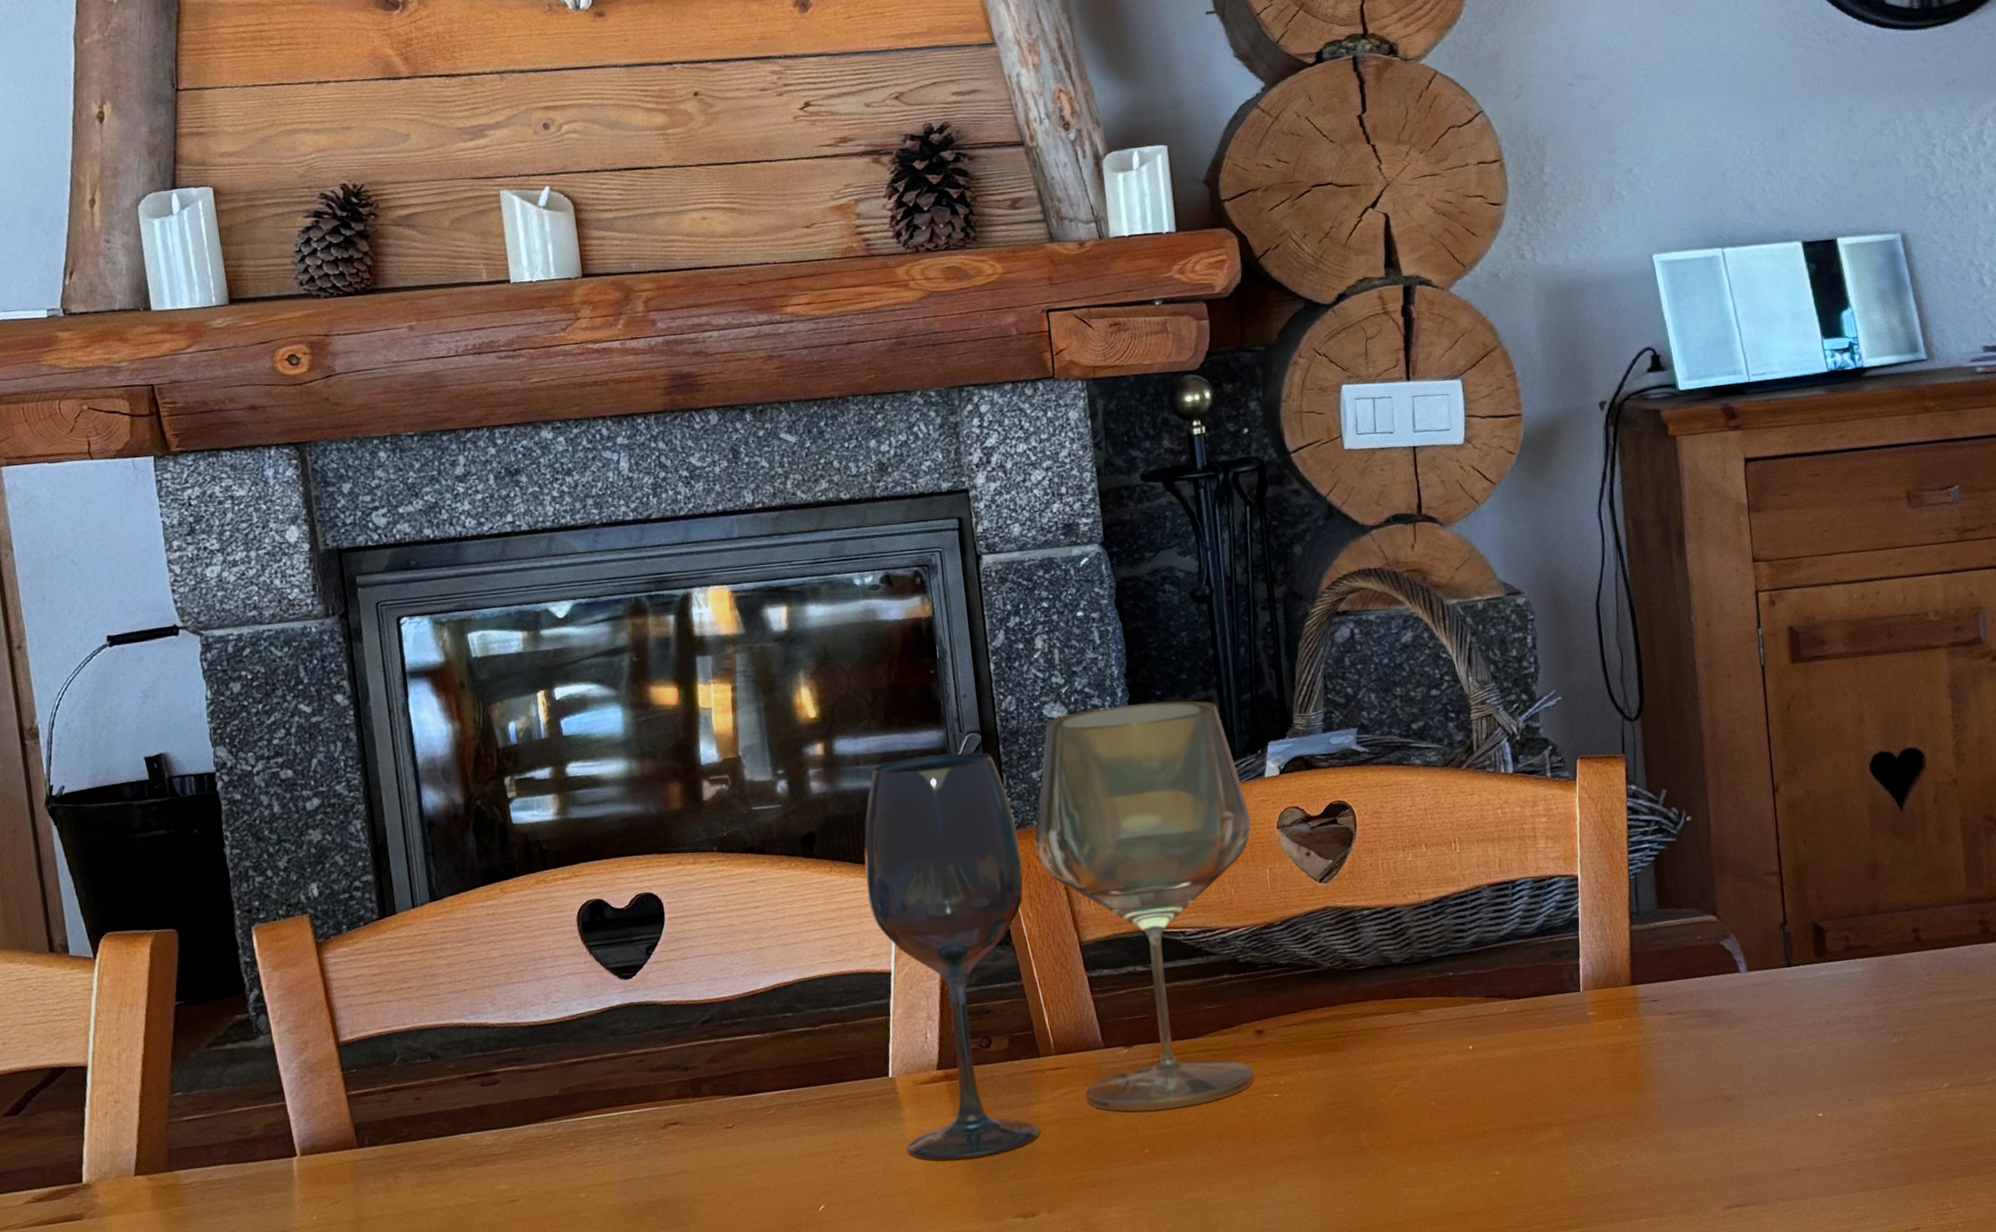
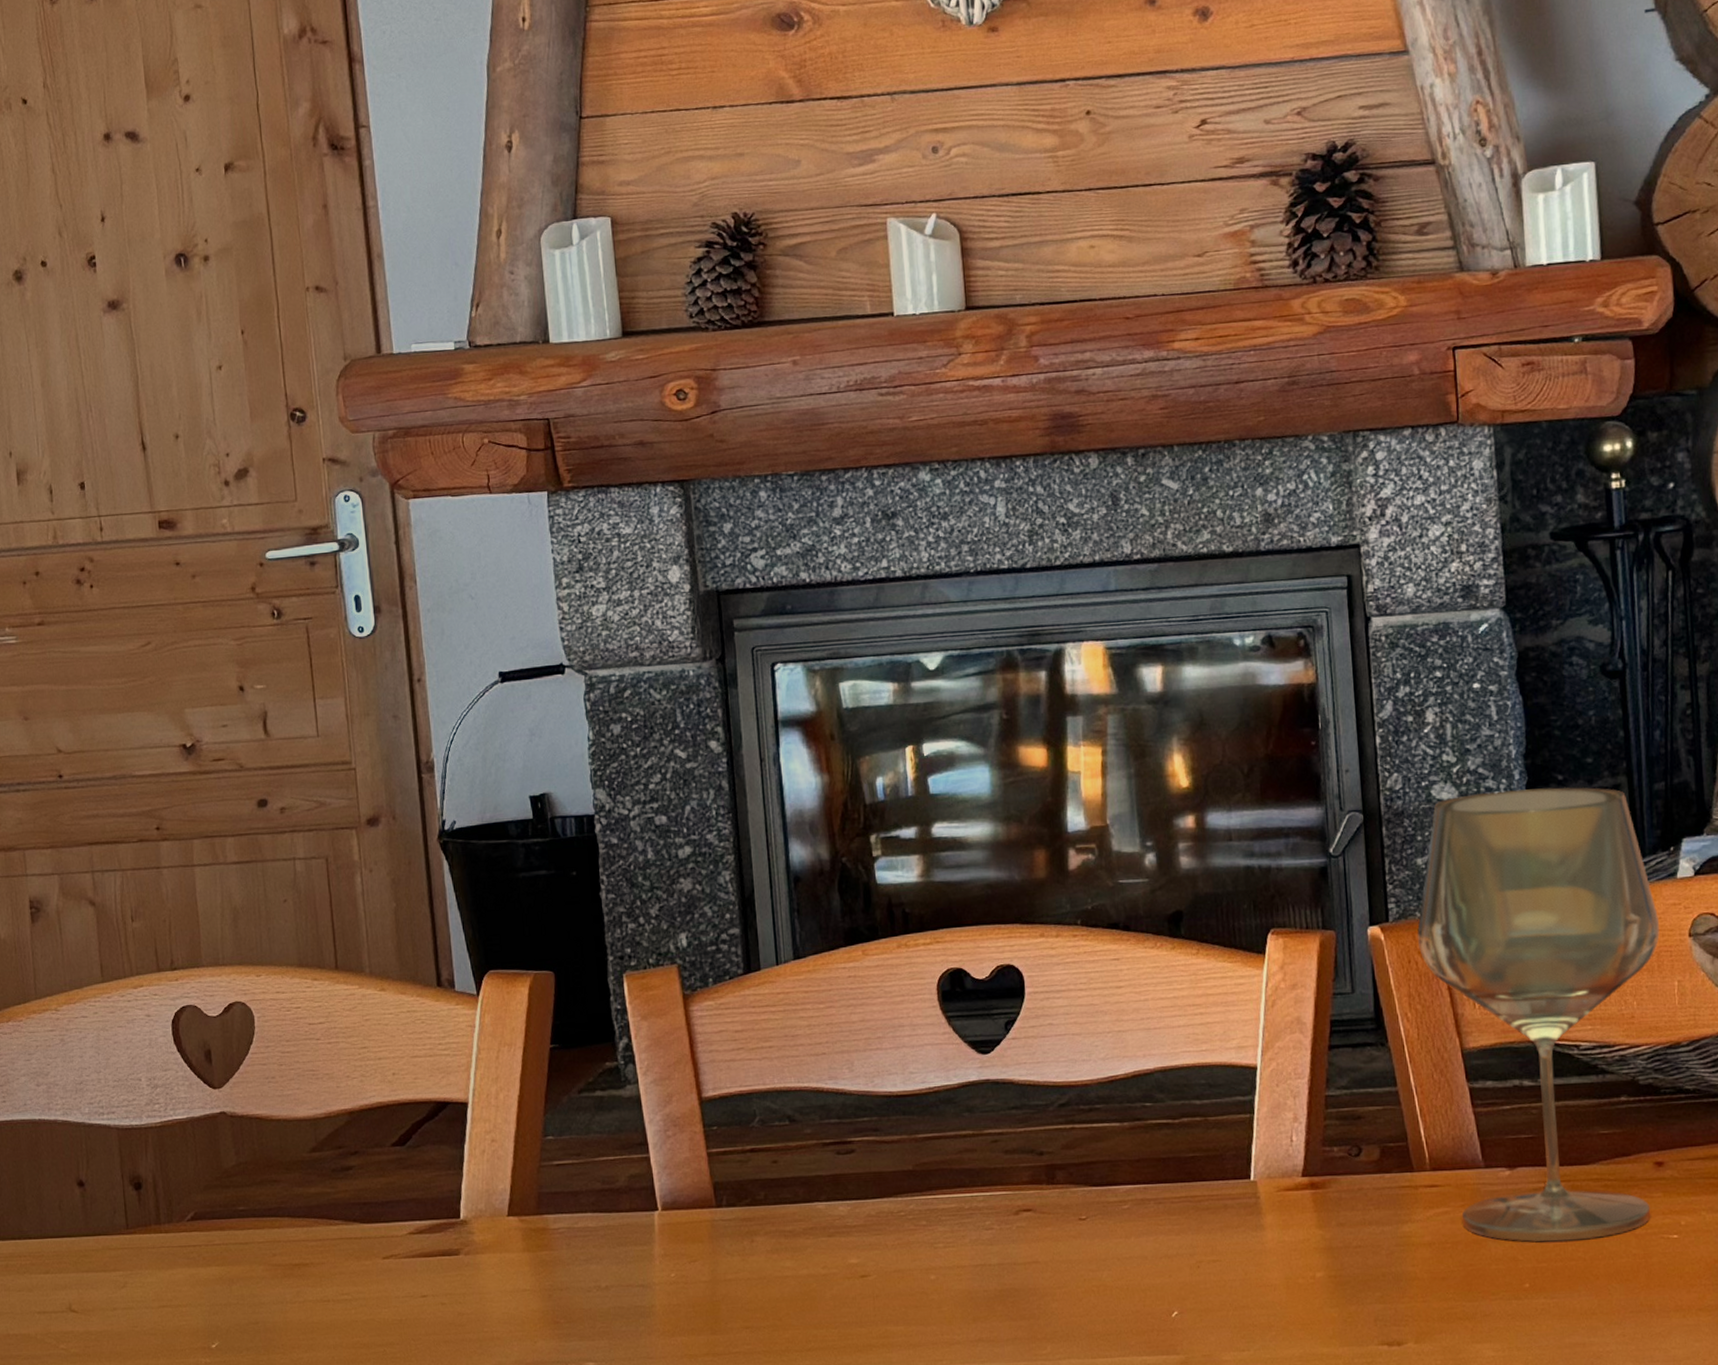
wineglass: present [864,752,1041,1161] -> none [1233,832,1411,1277]

